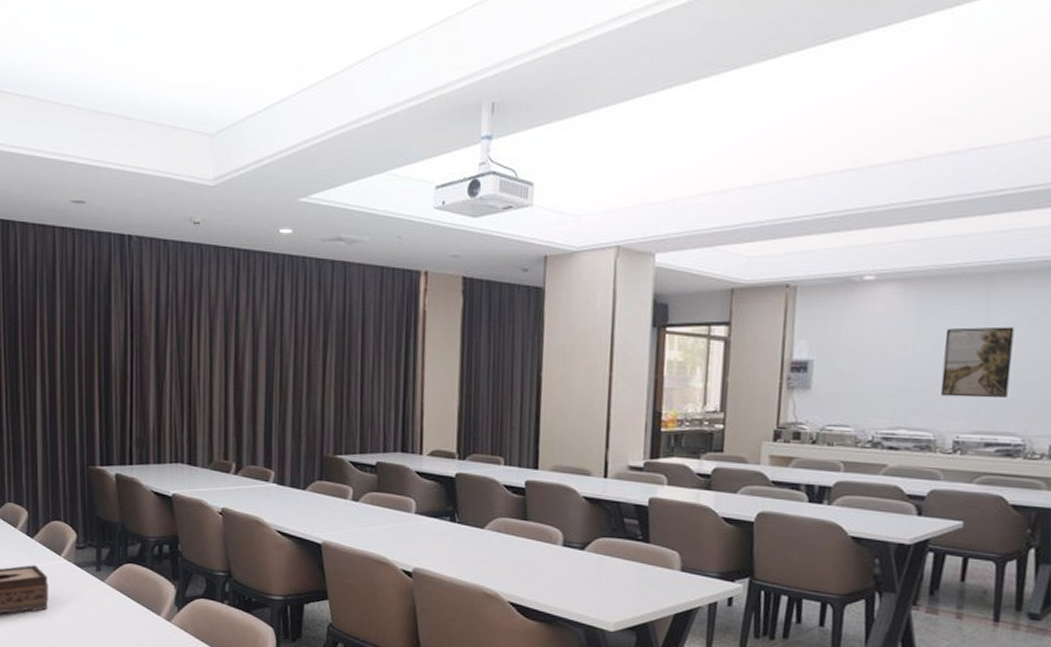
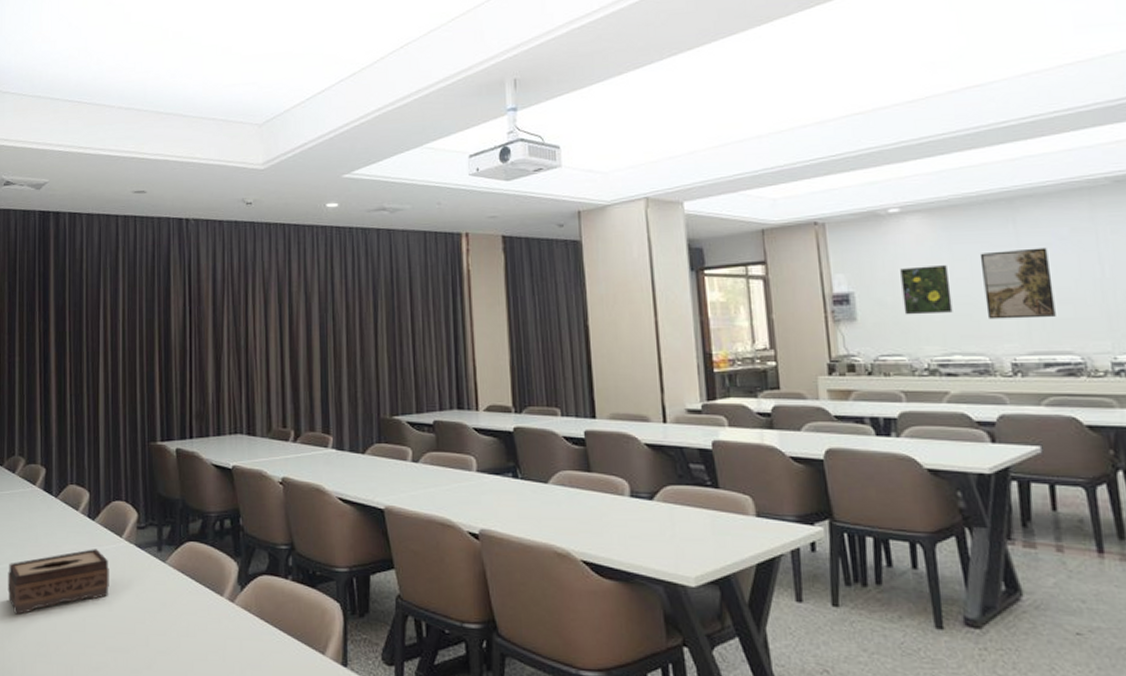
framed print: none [859,338,911,387] -> present [900,265,953,315]

